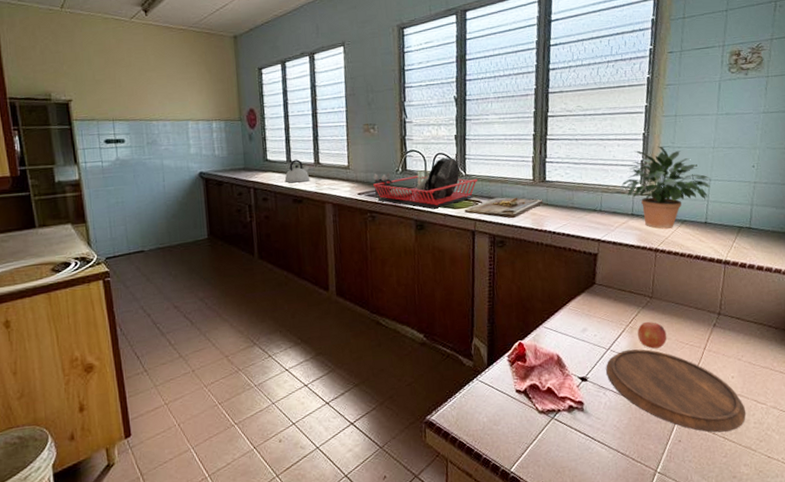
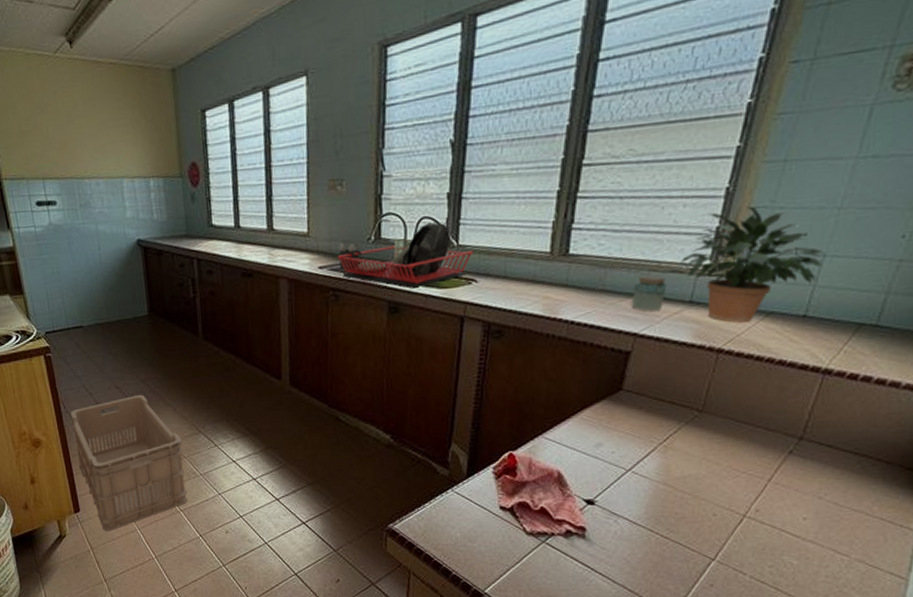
plastic crate: none [127,312,242,455] -> present [71,394,187,532]
kettle: present [284,159,310,183] -> none [232,224,262,253]
cutting board: present [464,197,543,219] -> none [452,275,562,303]
peanut butter: none [592,195,615,223] -> present [631,275,667,313]
cutting board: present [606,349,746,433] -> none [622,472,816,582]
fruit: present [637,321,667,349] -> none [674,440,716,474]

